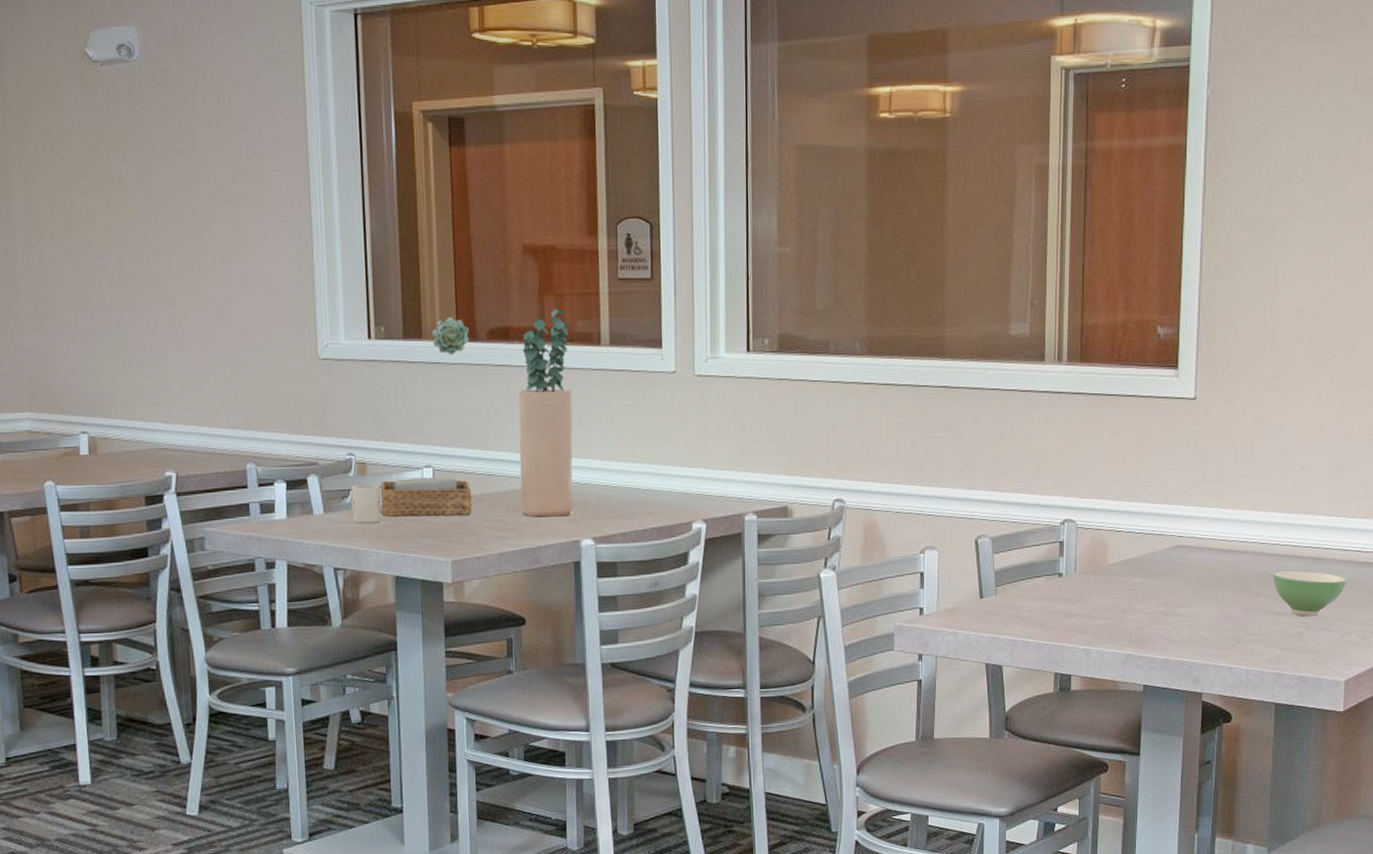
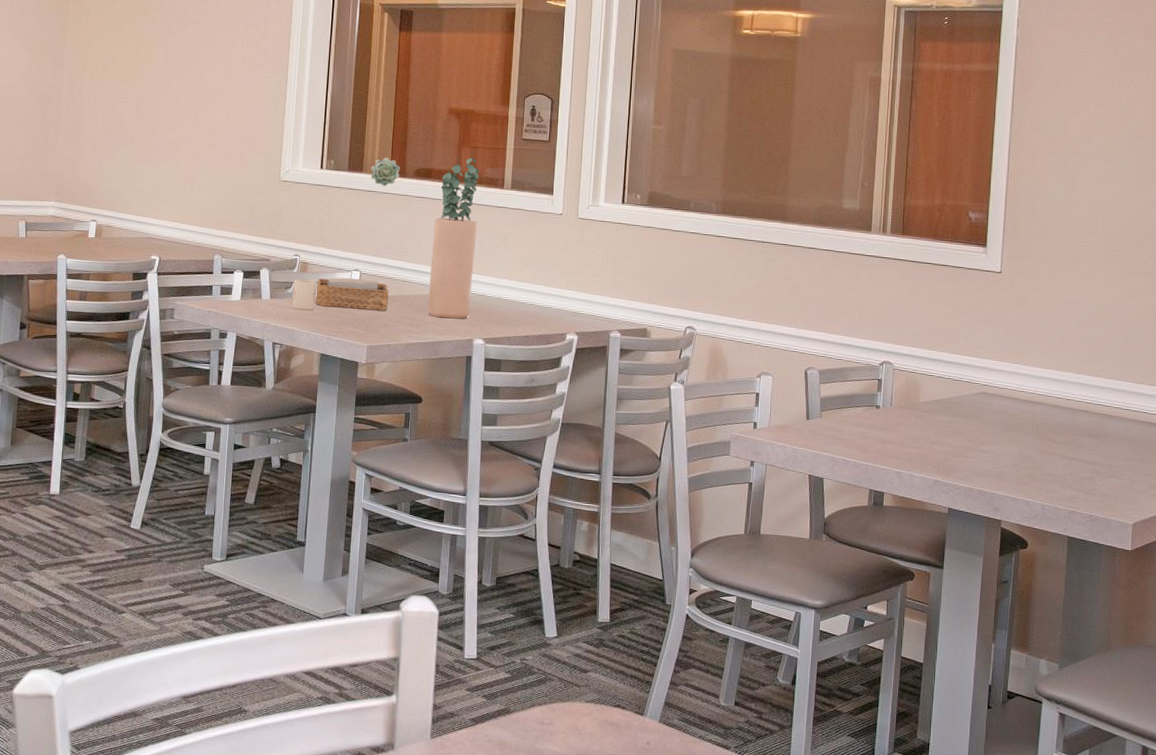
bowl: present [1273,570,1348,617] -> none [1067,422,1136,465]

